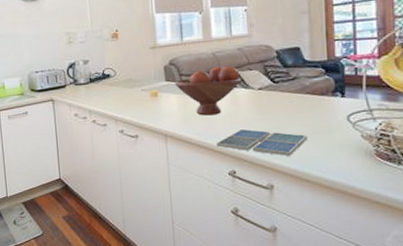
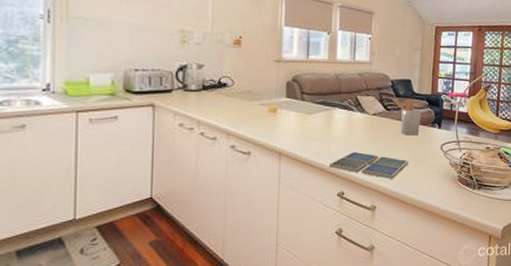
fruit bowl: present [174,65,242,116] -> none [295,88,359,136]
utensil holder: none [279,67,318,108] -> present [392,97,422,136]

